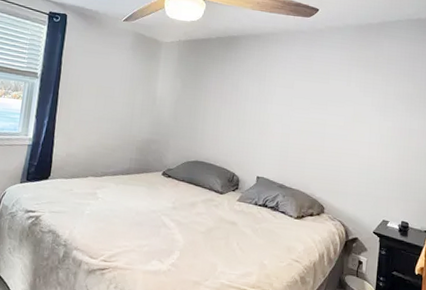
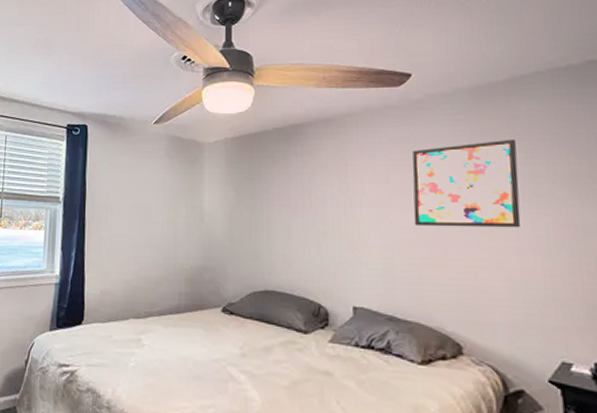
wall art: none [305,65,378,129] -> present [412,138,521,228]

